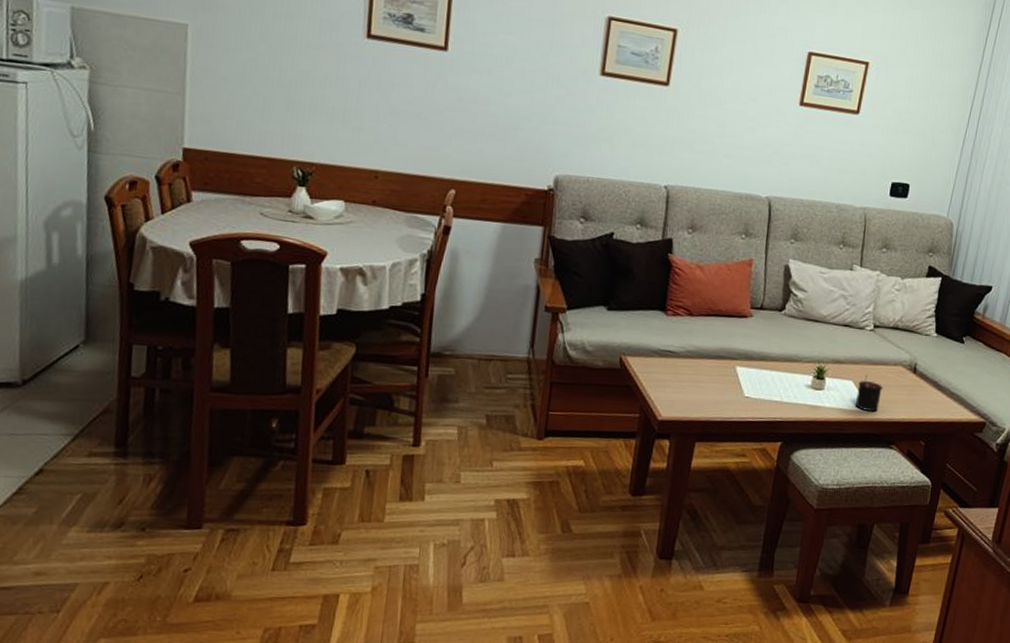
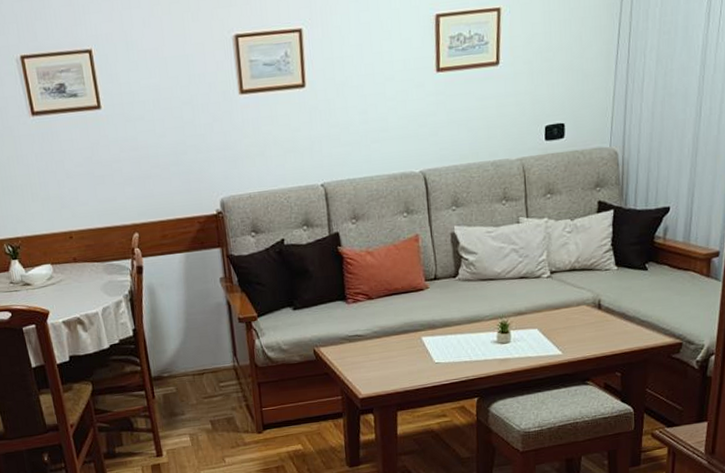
candle: present [856,375,883,411] -> none [543,321,570,354]

